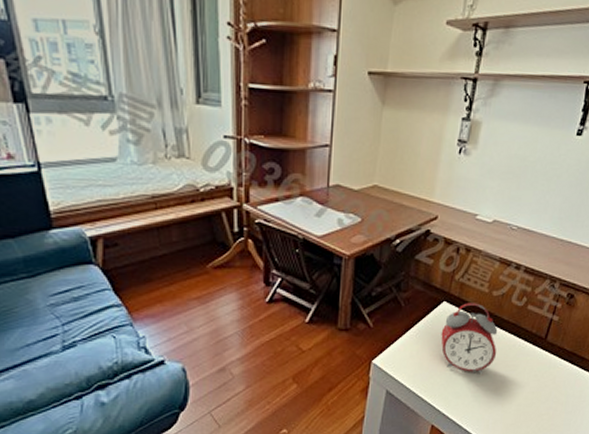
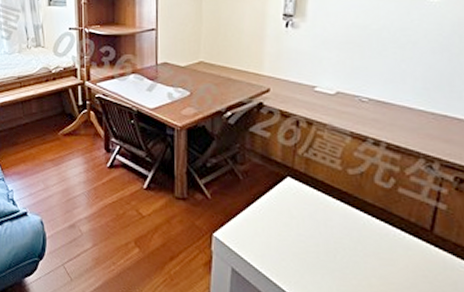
alarm clock: present [441,303,498,375] -> none [289,180,363,265]

